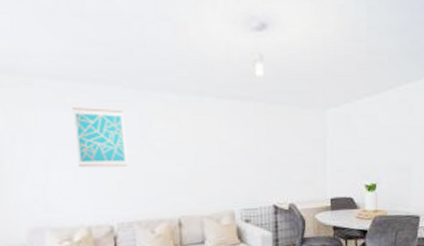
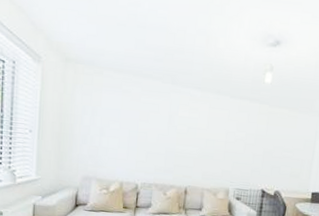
wall art: present [72,108,127,168] -> none [122,93,159,142]

